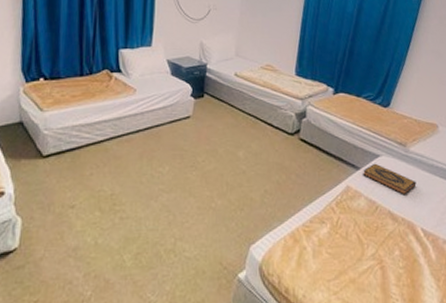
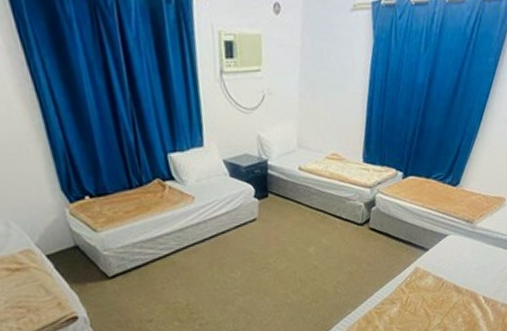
hardback book: present [362,163,417,196] -> none [430,242,481,270]

